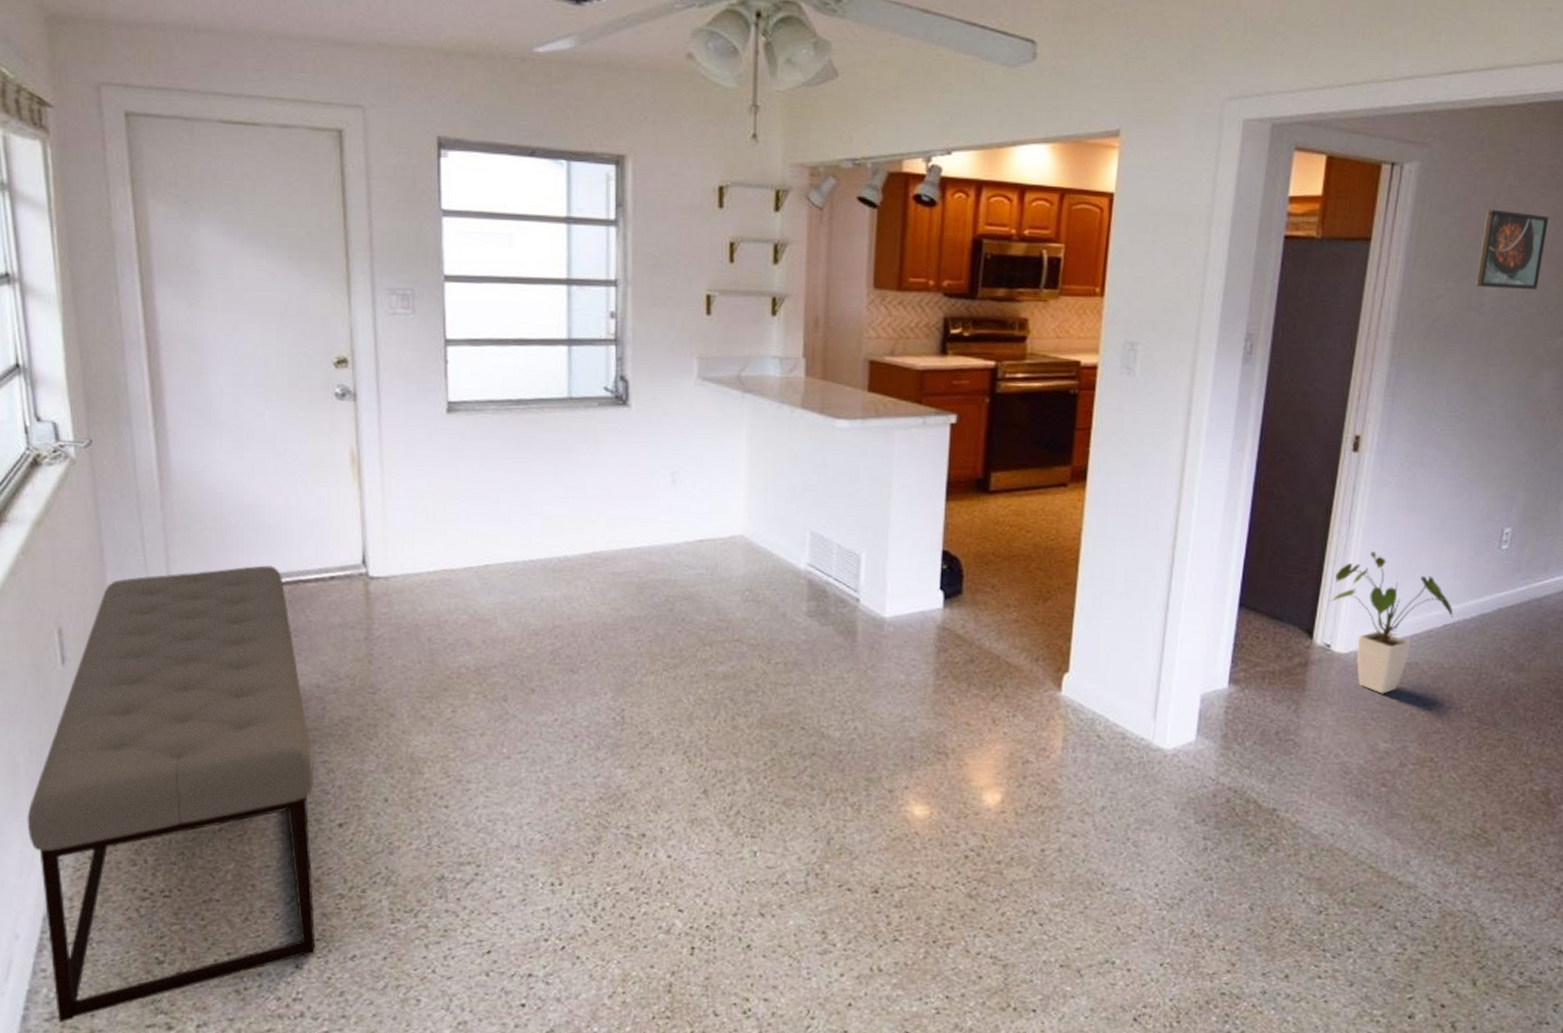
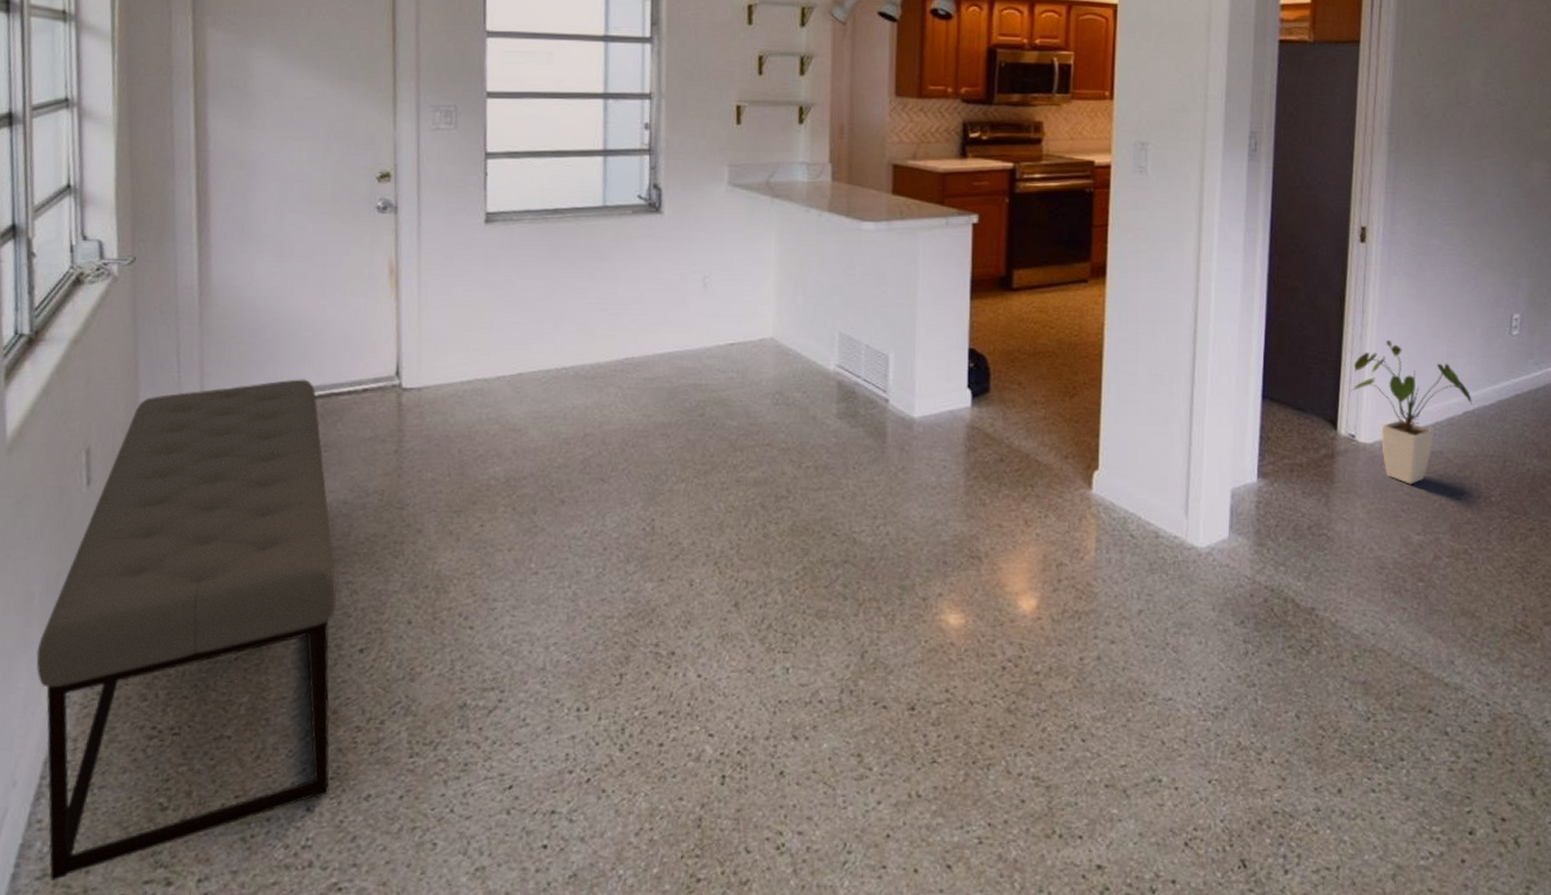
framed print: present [1476,209,1549,290] -> none [1461,12,1523,86]

